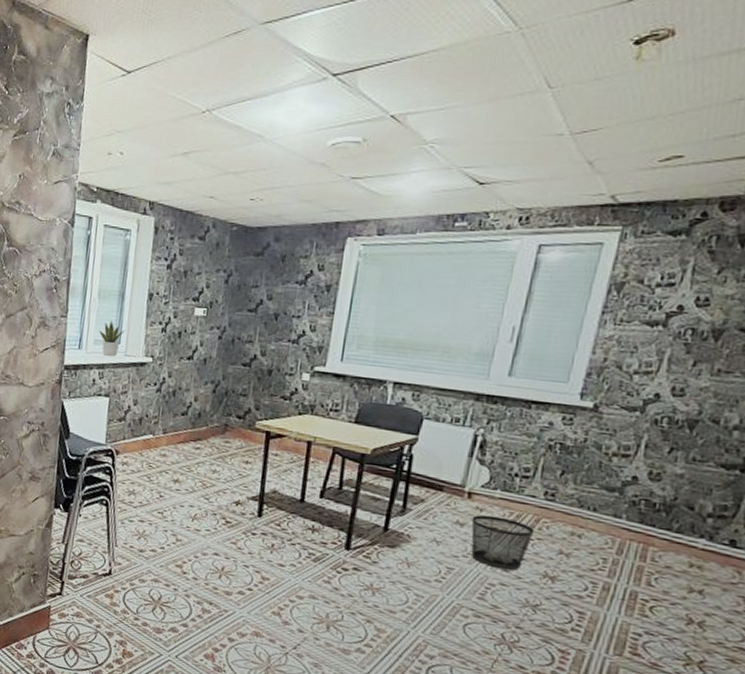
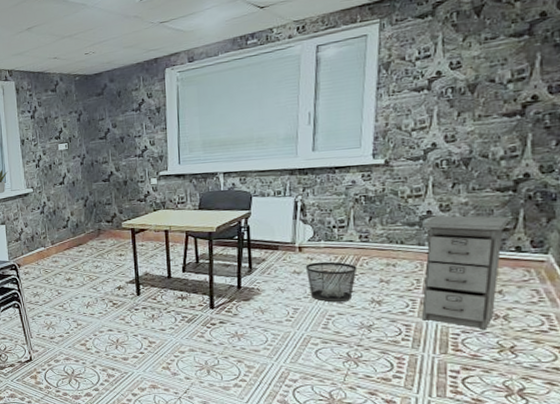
file cabinet: none [599,484,730,636] -> present [421,215,510,331]

